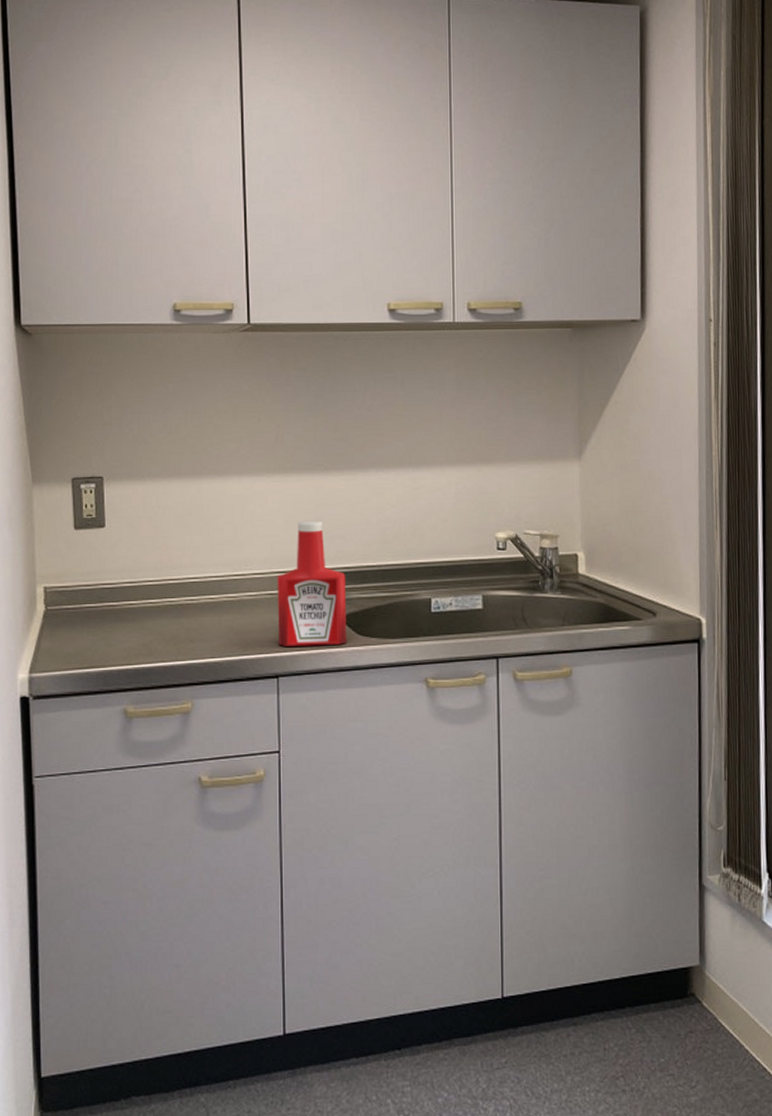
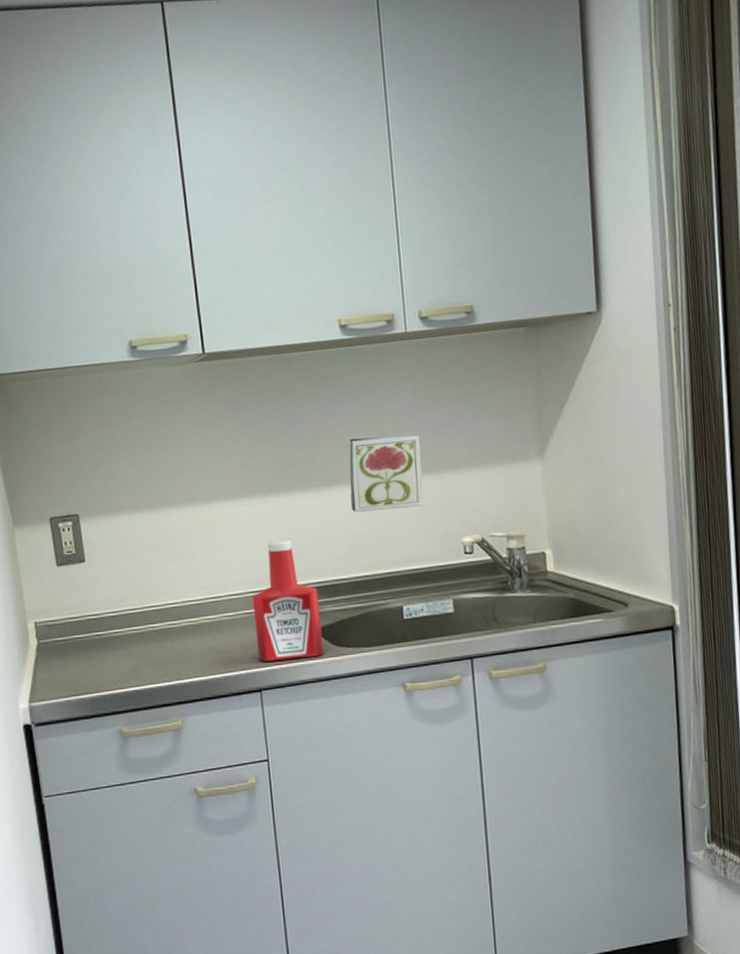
decorative tile: none [386,423,461,499] -> present [349,435,424,513]

